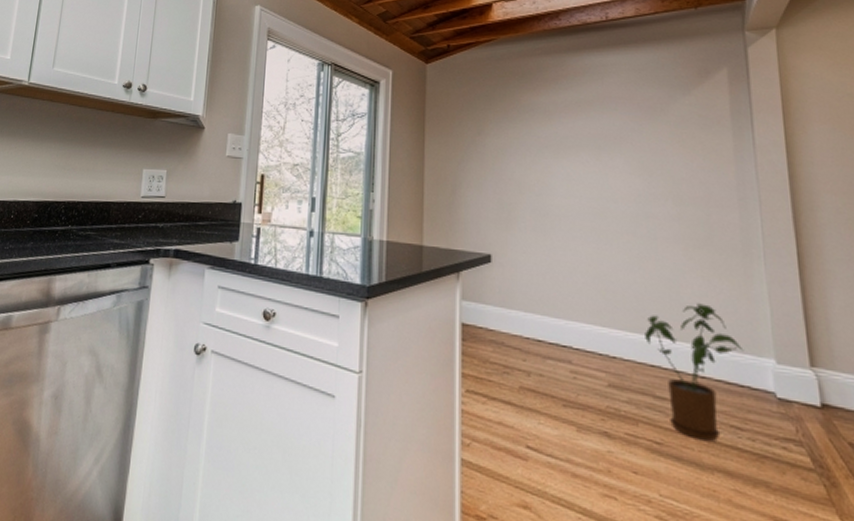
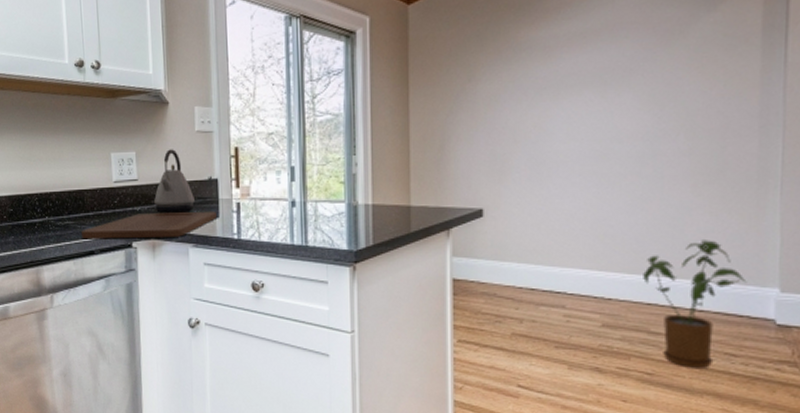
cutting board: none [101,230,236,257] -> present [82,212,216,240]
kettle: none [176,171,217,234] -> present [153,149,195,214]

